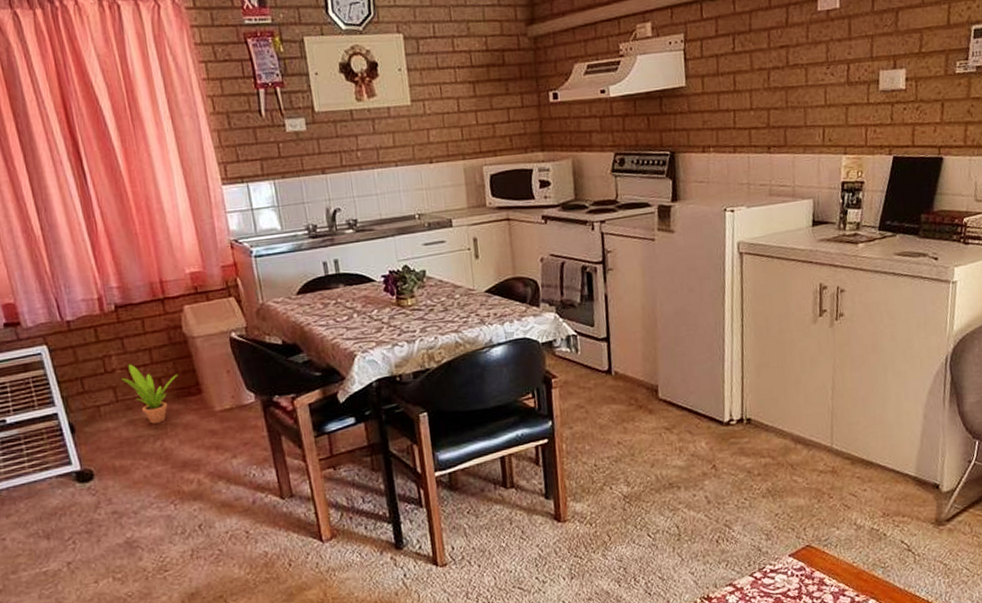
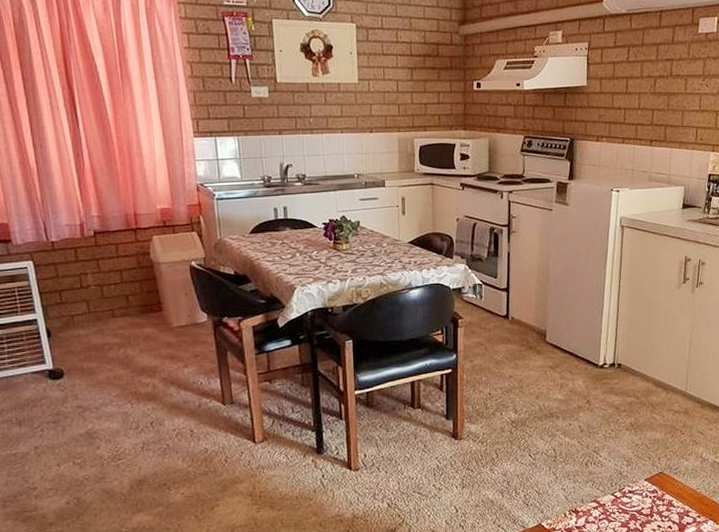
potted plant: present [121,364,179,424] -> none [94,282,144,334]

